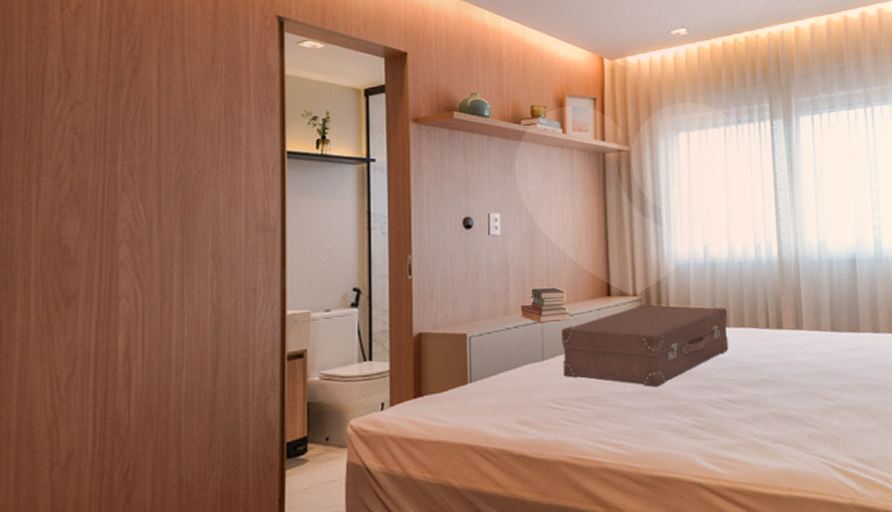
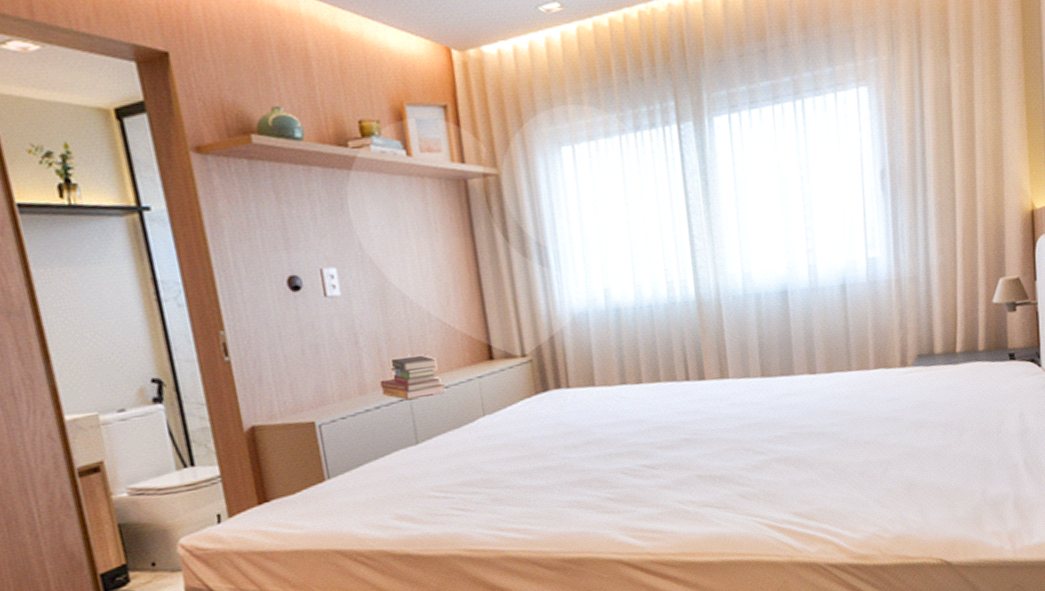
suitcase: present [561,303,729,388] -> none [435,361,643,462]

